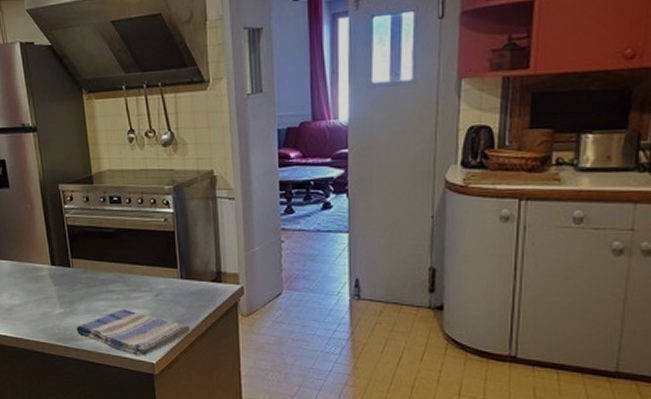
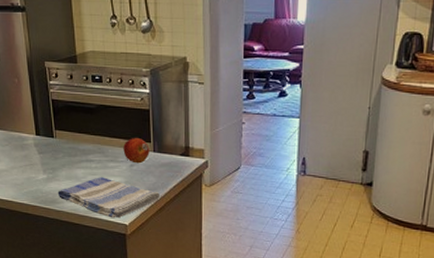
fruit: none [147,264,177,293] -> present [123,138,150,164]

